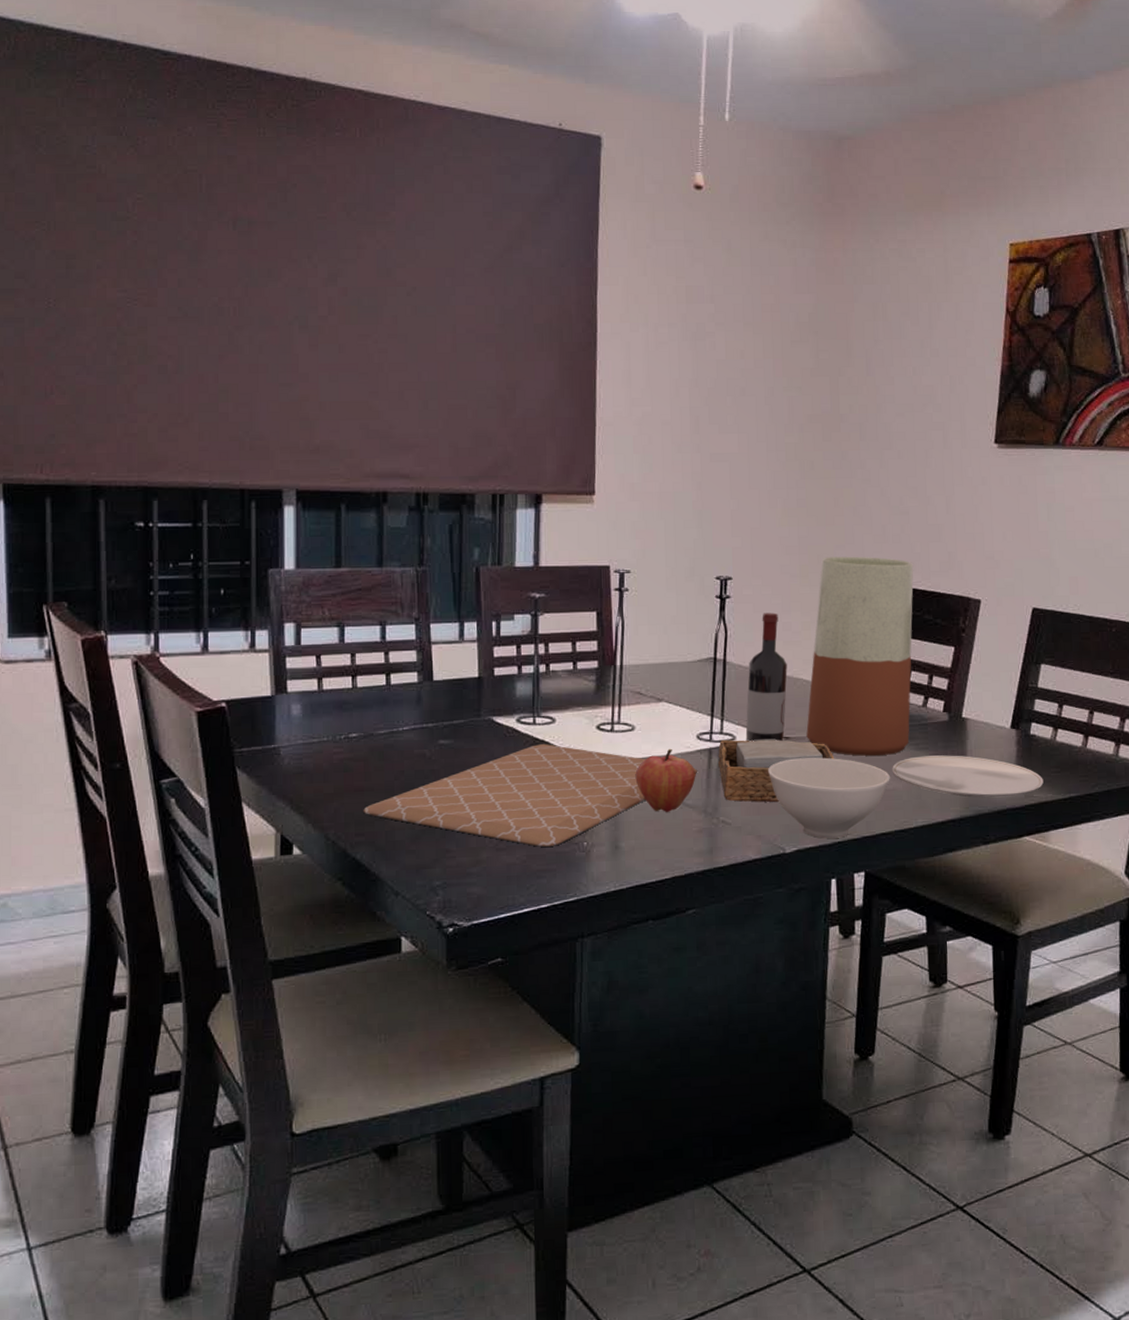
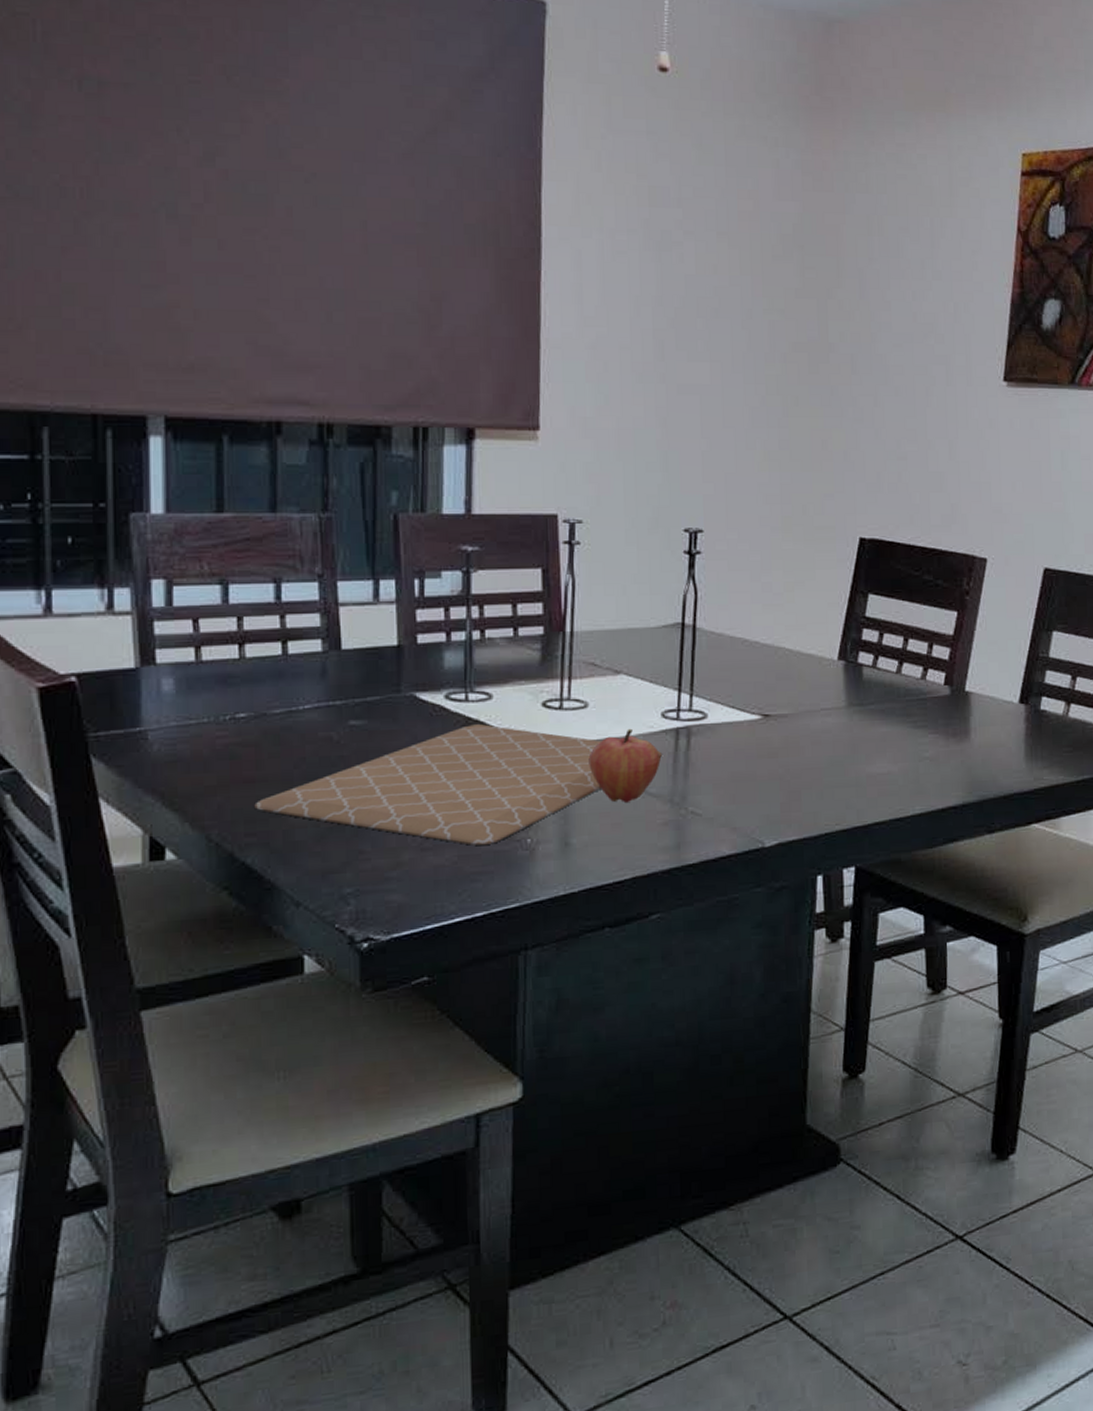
napkin holder: present [717,740,835,803] -> none [686,717,821,790]
wine bottle: present [745,612,788,742] -> none [718,571,768,720]
bowl: present [768,757,890,839] -> none [745,737,884,830]
vase: present [806,556,914,756] -> none [789,507,912,736]
plate: present [892,755,1044,797] -> none [886,733,1055,781]

